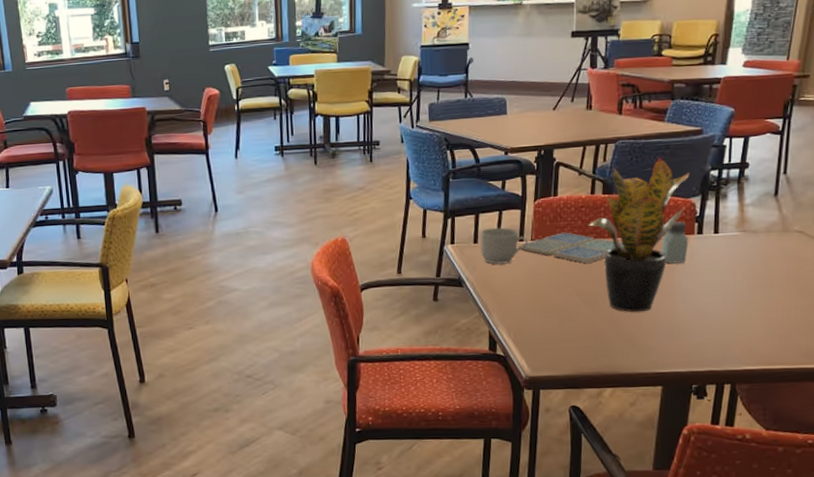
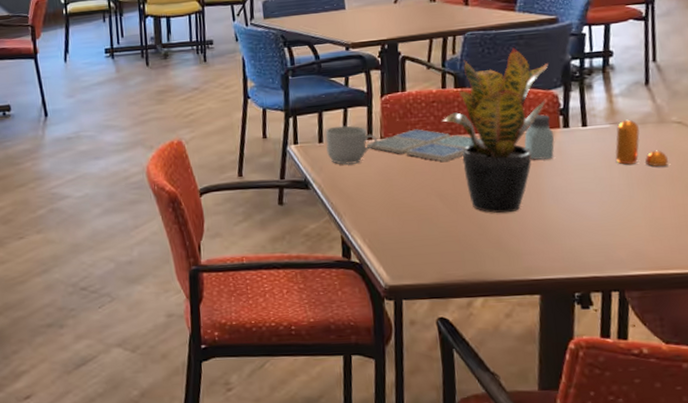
pepper shaker: none [740,228,787,272] -> present [614,119,669,167]

